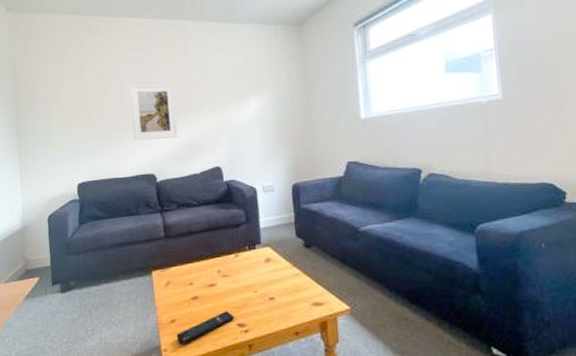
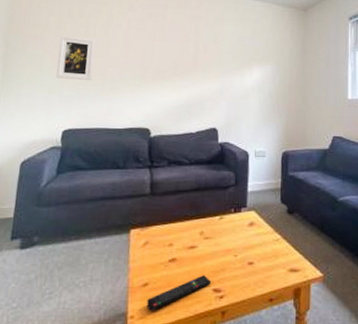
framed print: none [59,92,95,136] -> present [56,35,96,80]
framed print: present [129,84,178,141] -> none [133,38,182,95]

